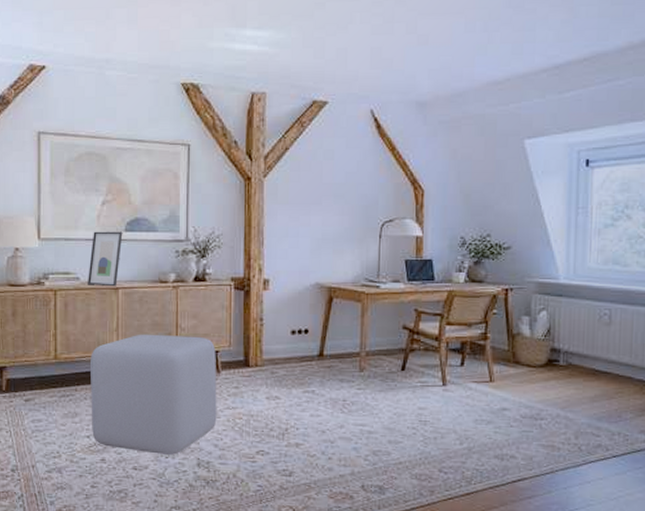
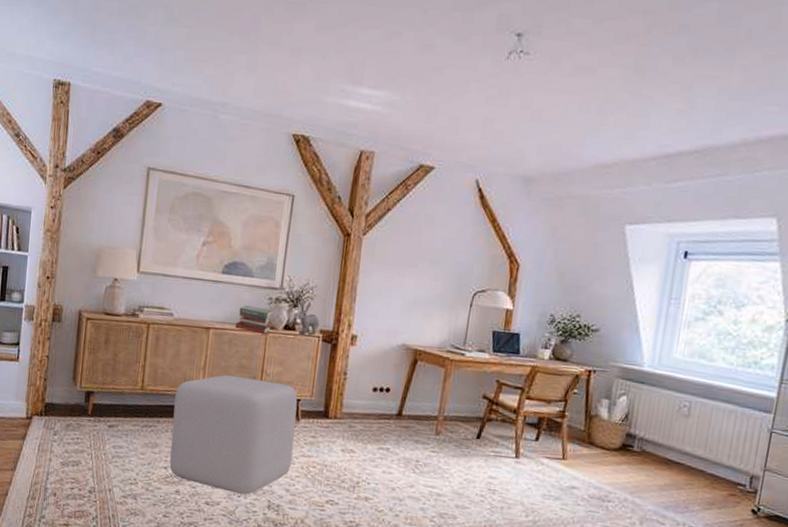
picture frame: present [88,231,123,287] -> none [181,270,220,327]
books: none [144,261,181,289] -> present [235,305,272,335]
decorative figurine: none [208,248,230,286] -> present [298,299,321,336]

